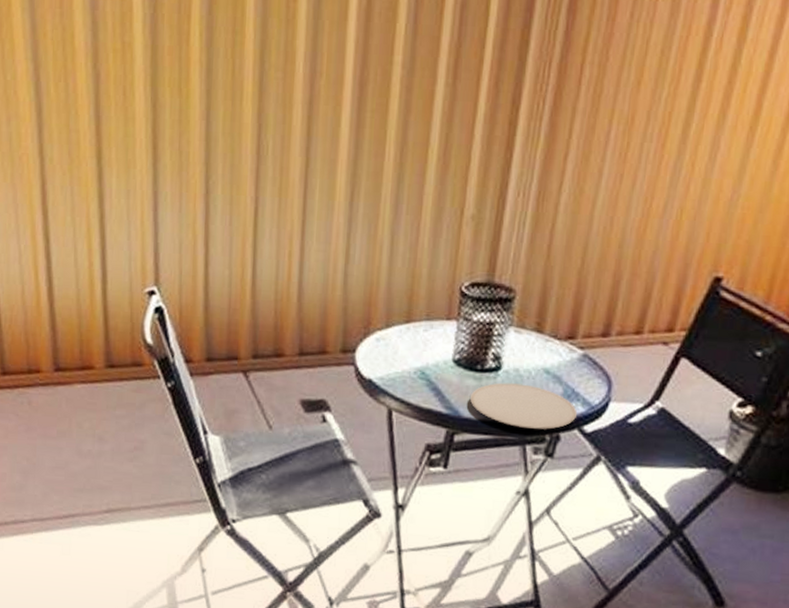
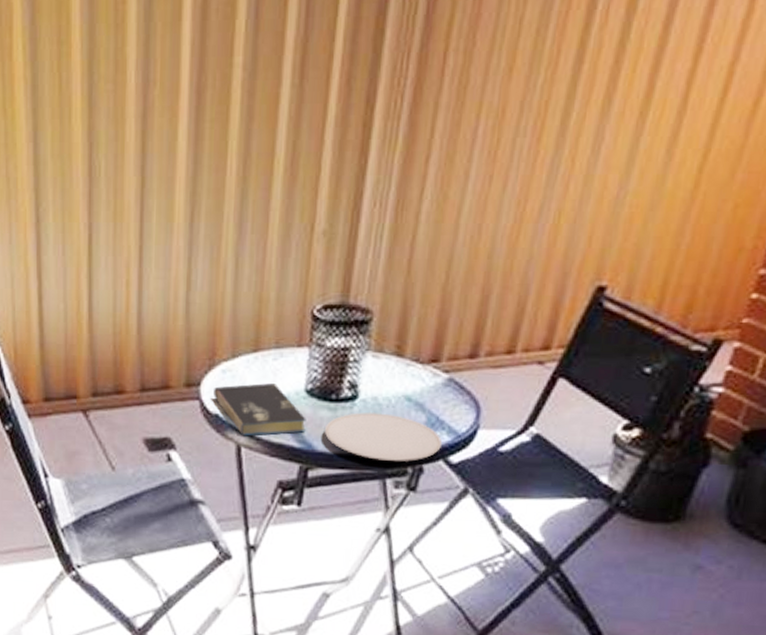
book: none [368,352,454,401] -> present [214,382,306,436]

